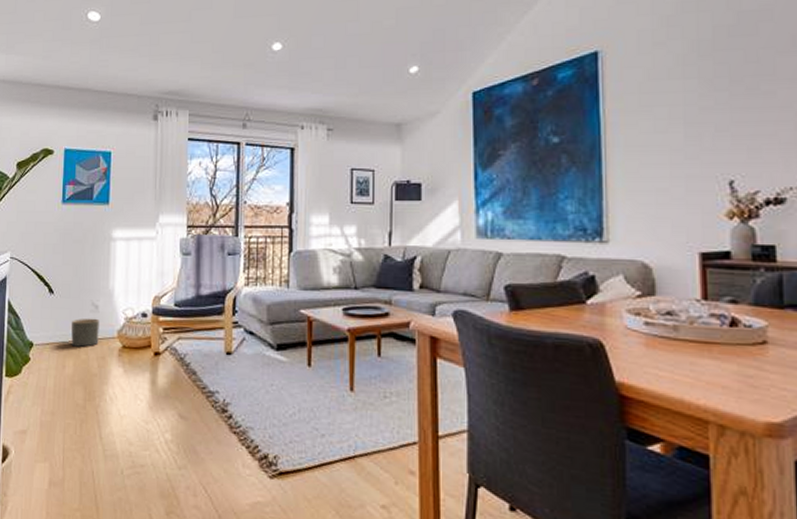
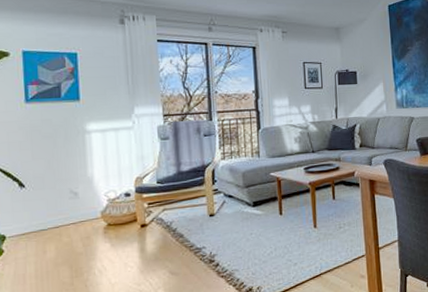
planter: present [71,318,99,347] -> none [49,204,81,232]

